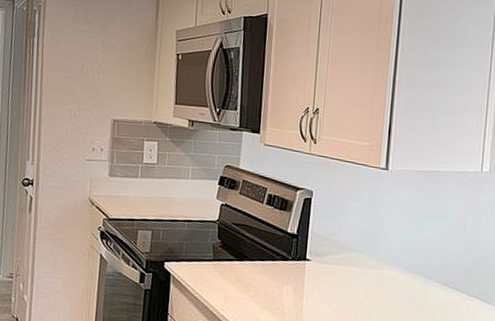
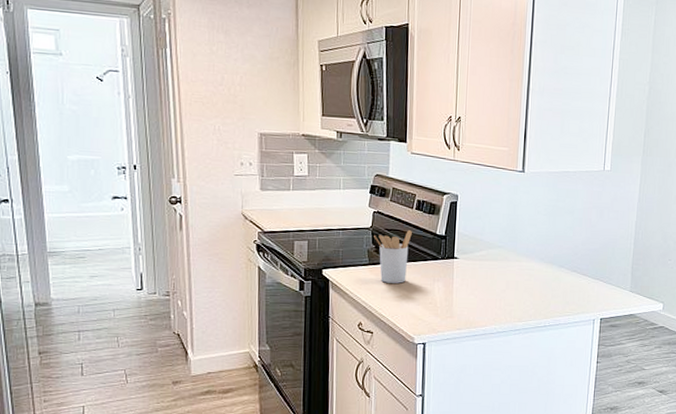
utensil holder: none [220,226,261,284] -> present [374,230,412,283]

